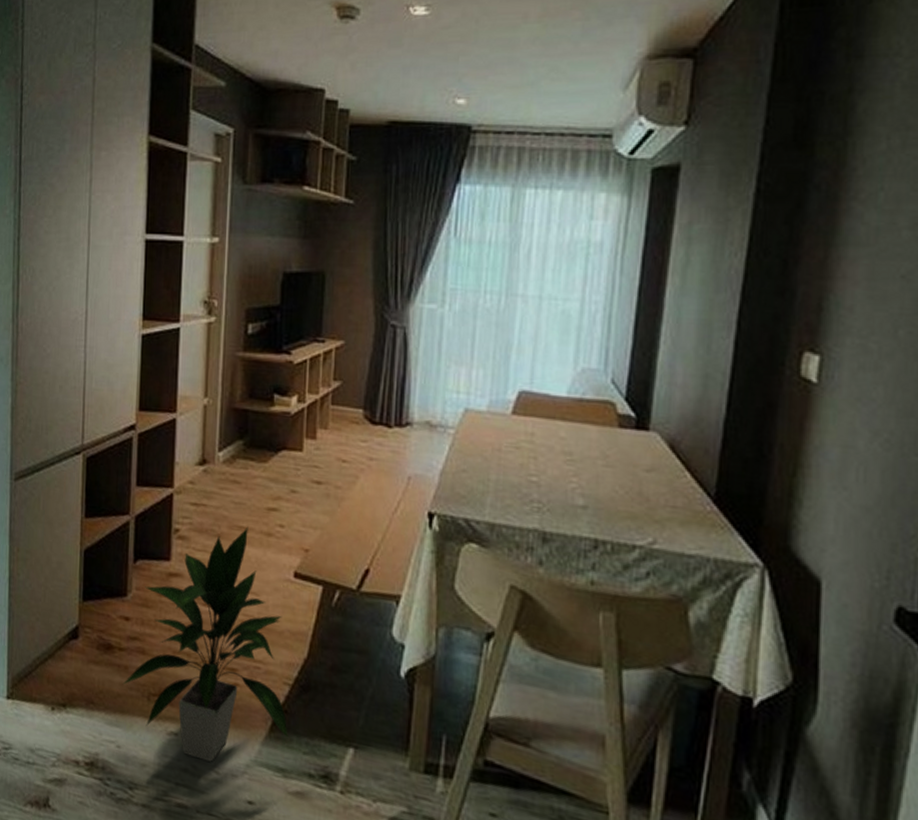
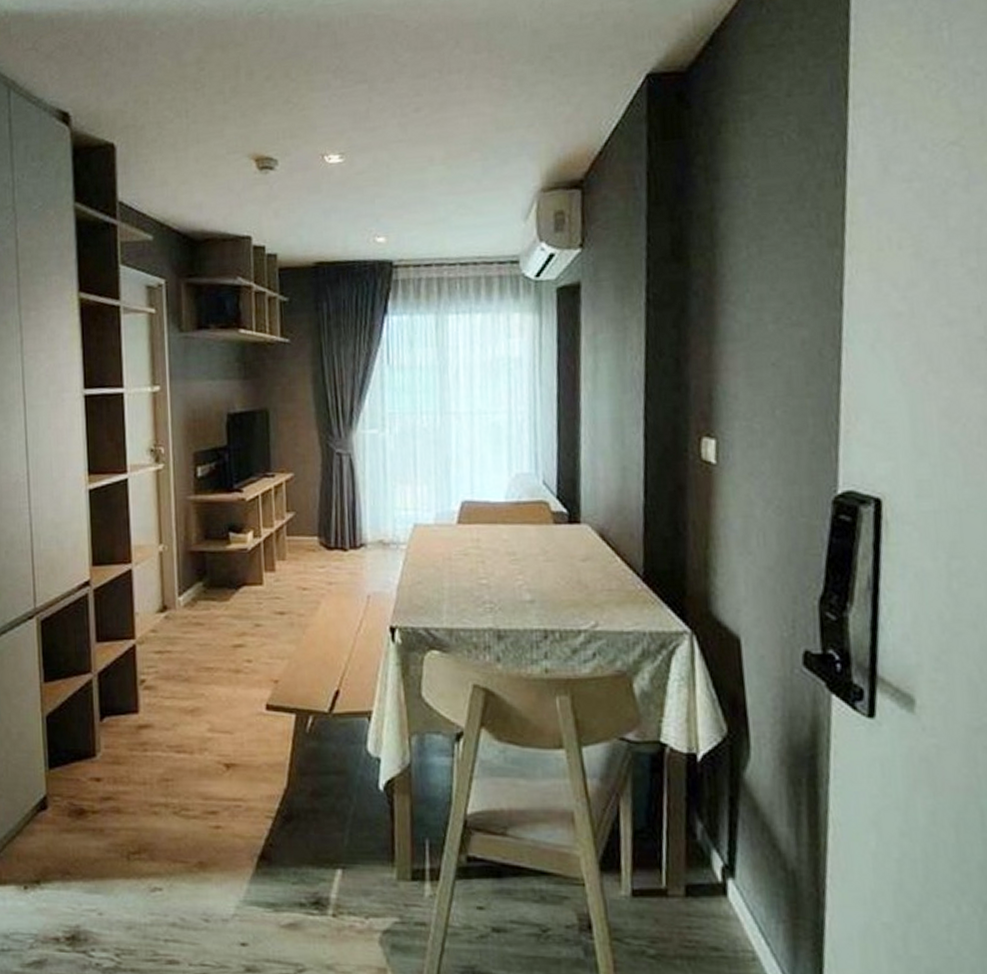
indoor plant: present [122,526,288,762] -> none [99,666,276,911]

